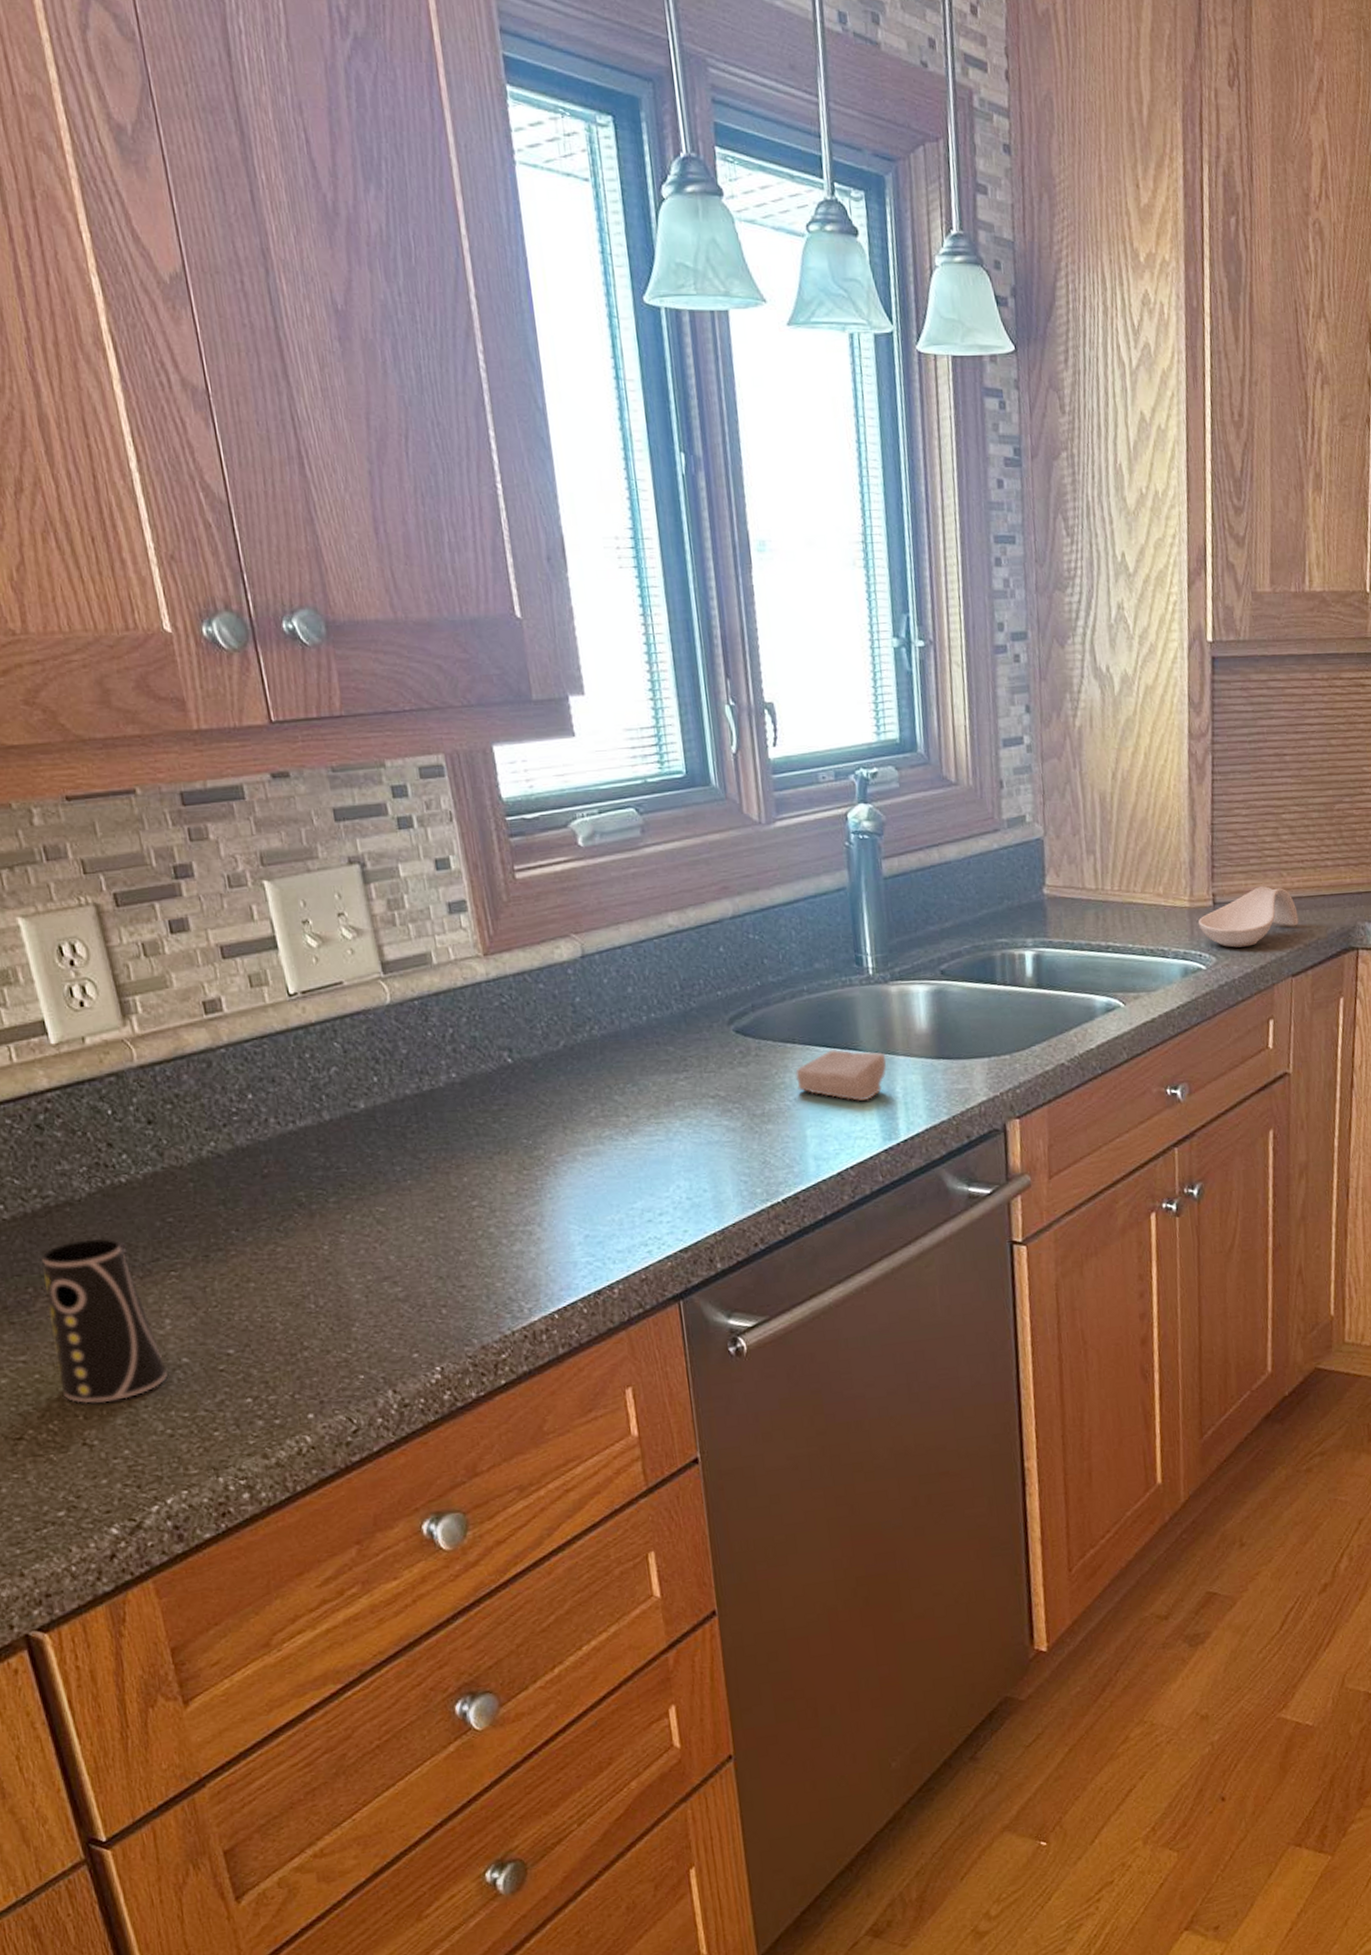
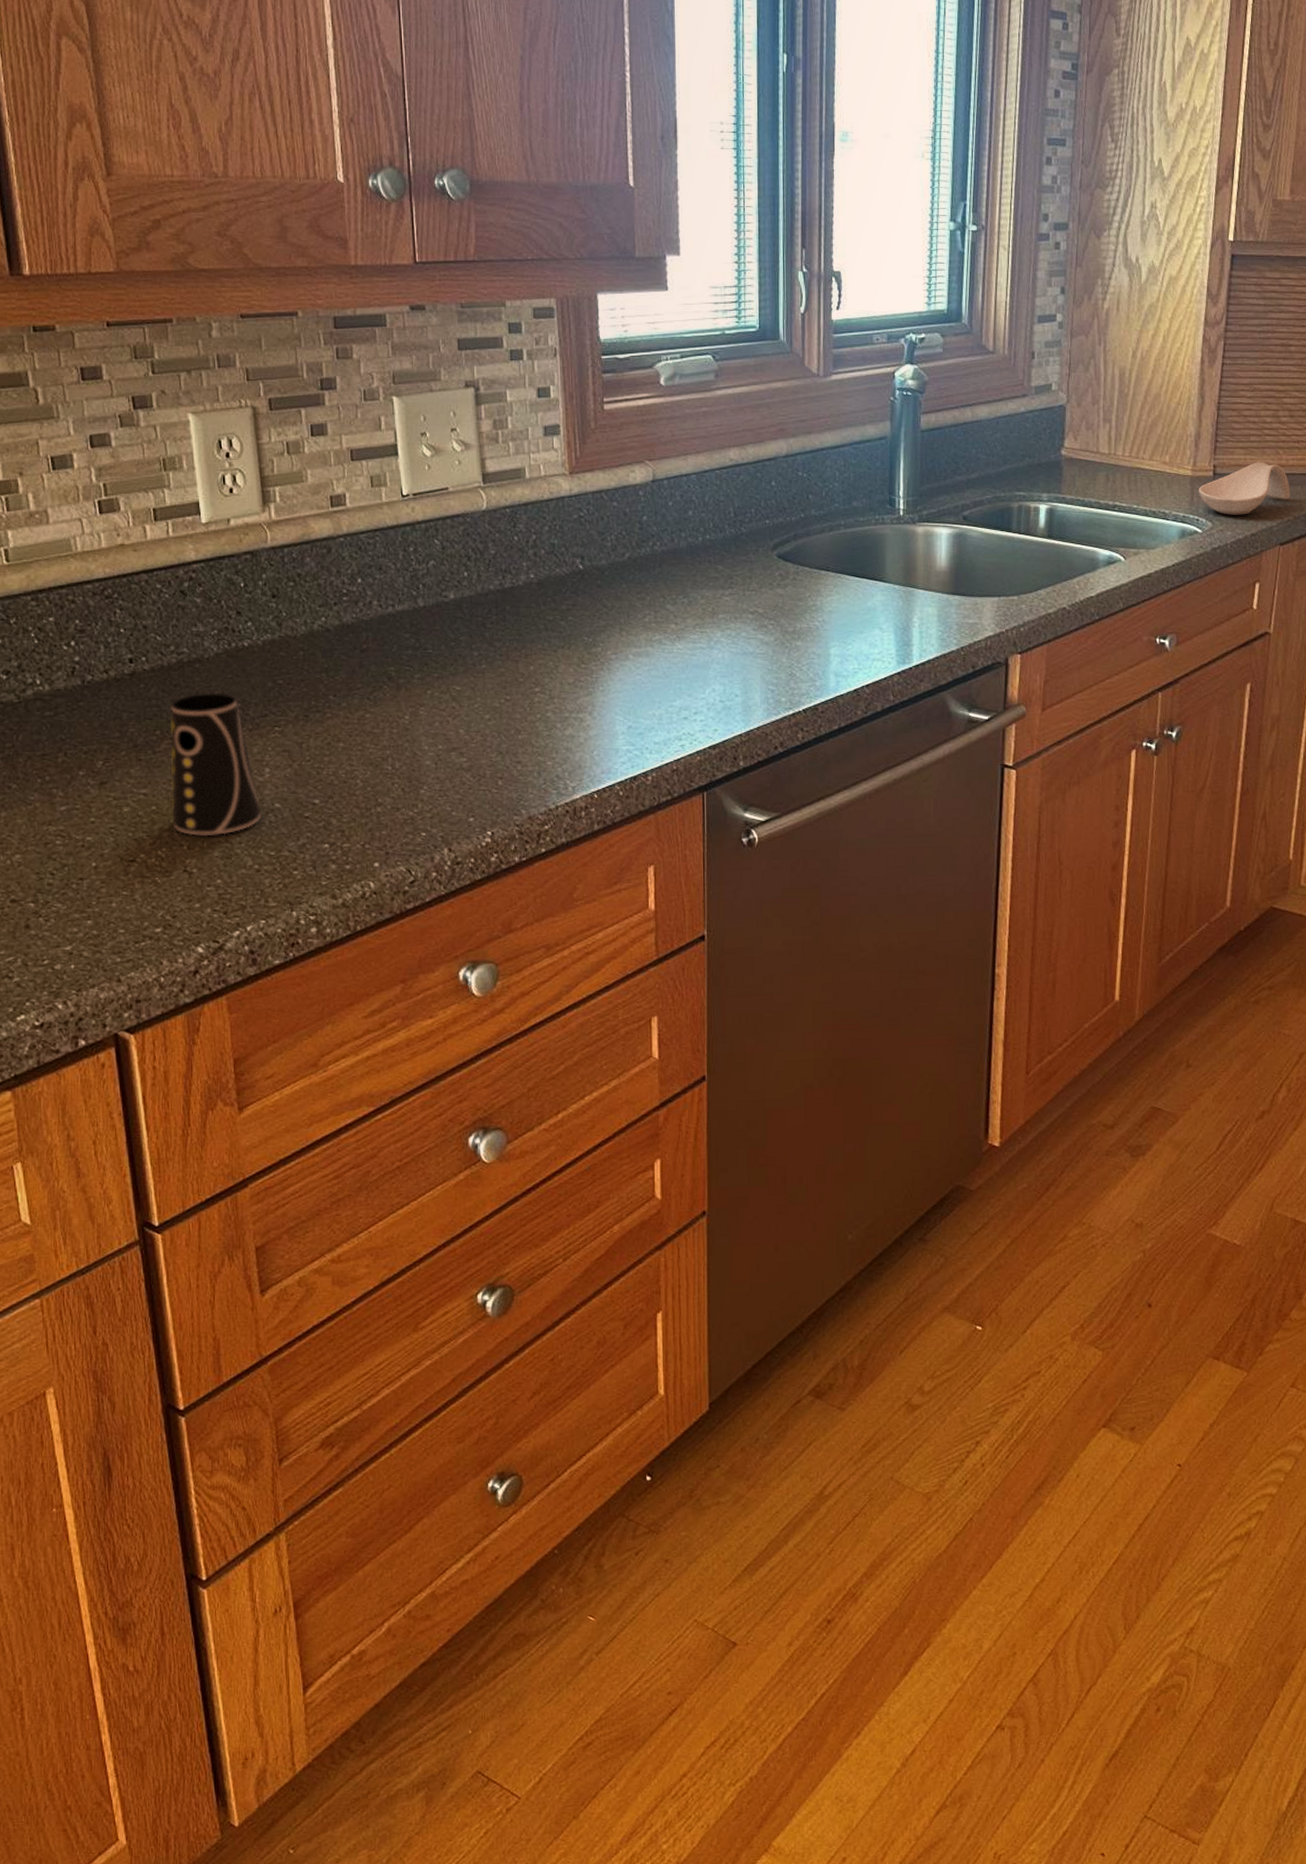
soap bar: present [795,1050,887,1101] -> none [826,580,907,628]

